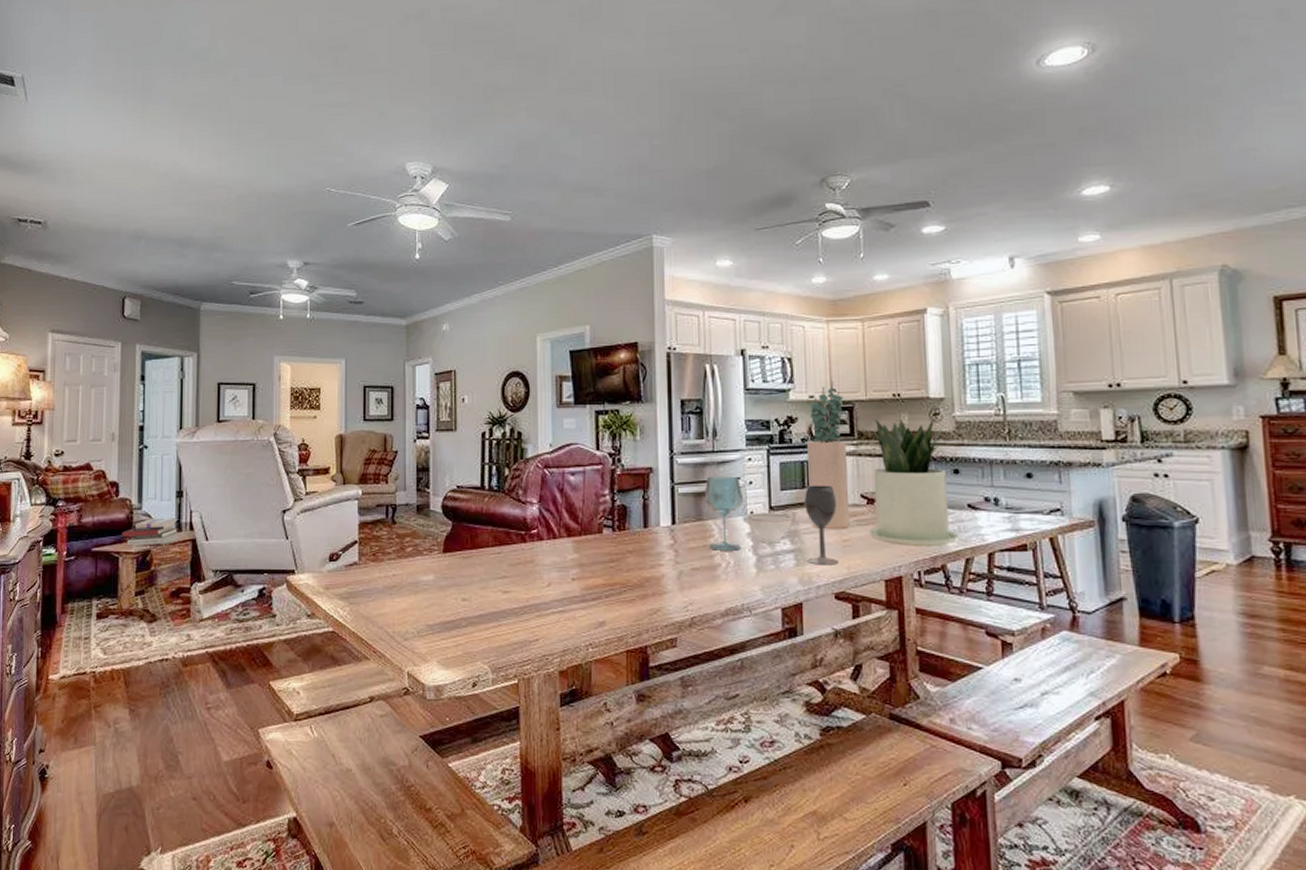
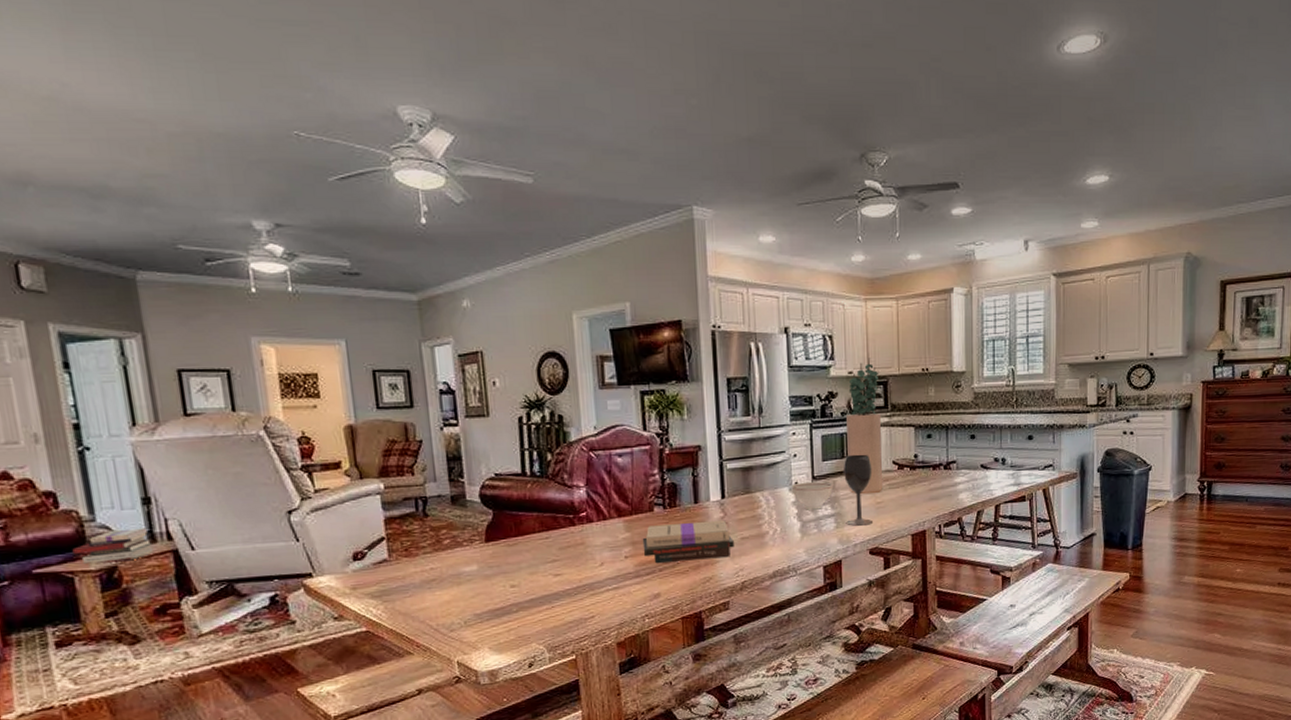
books: none [590,547,684,589] -> present [642,520,734,563]
wine glass: present [704,476,744,551] -> none [751,450,789,520]
planter: present [868,417,959,546] -> none [898,389,972,504]

